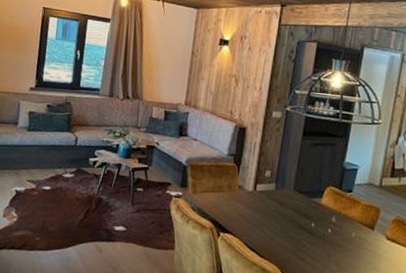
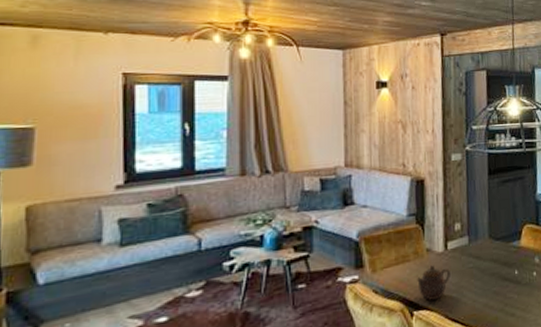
teapot: none [227,200,255,229] -> present [417,265,450,301]

